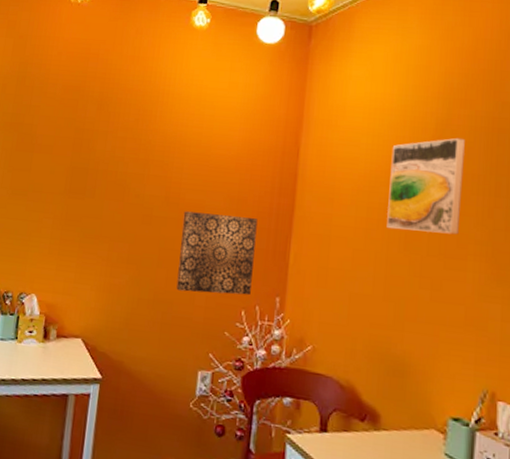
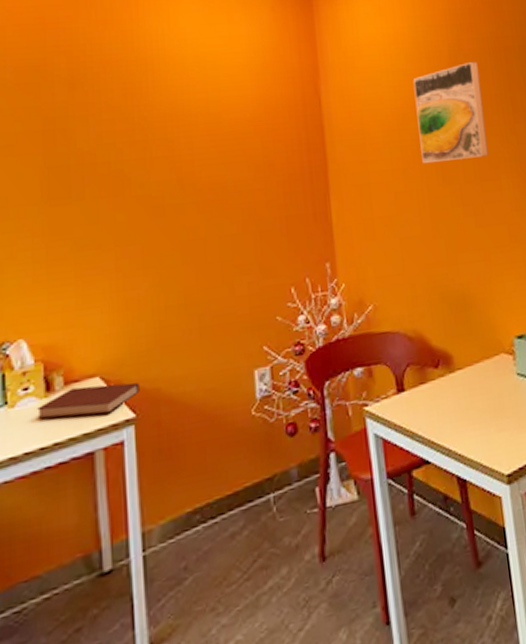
notebook: none [35,341,109,369] -> present [37,382,140,420]
wall art: present [176,211,258,296] -> none [203,182,297,285]

